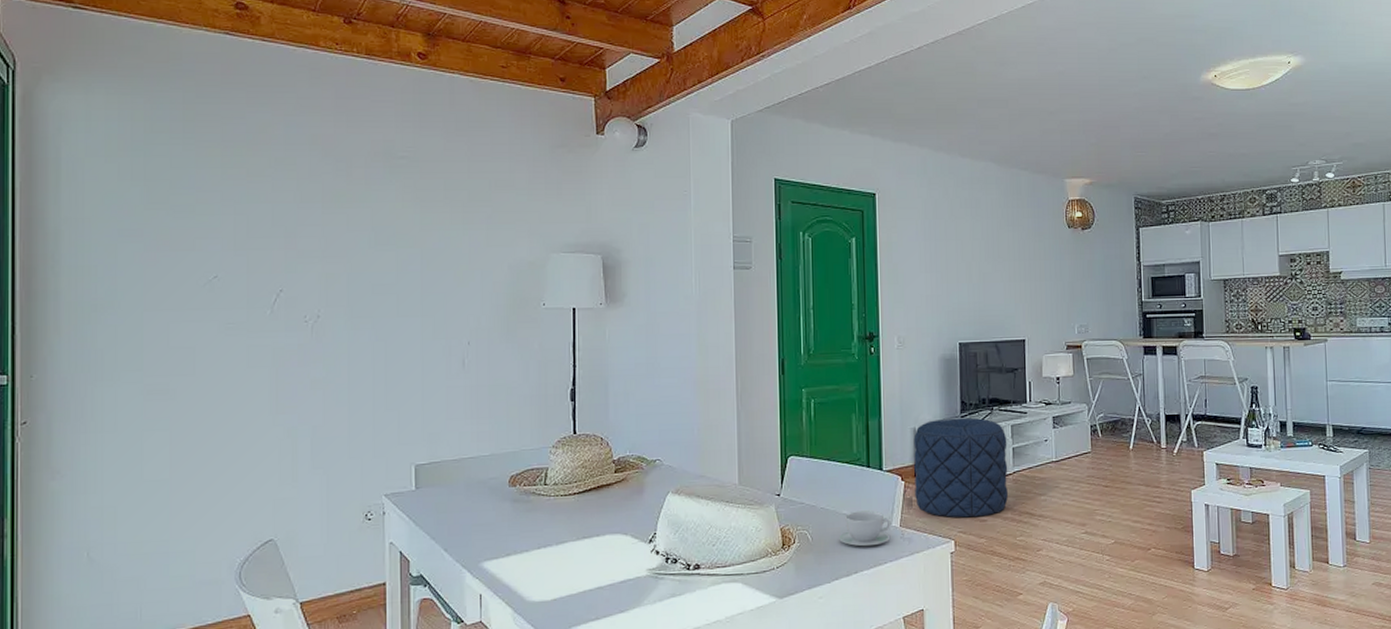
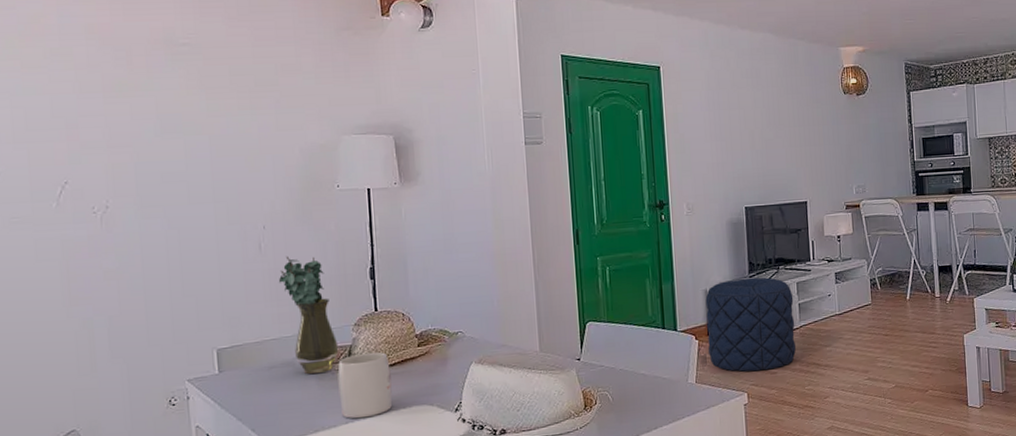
vase: none [479,373,535,496] -> present [278,256,339,375]
mug: none [533,476,586,545] -> present [337,352,393,419]
teacup: present [839,510,891,547] -> none [638,369,687,404]

